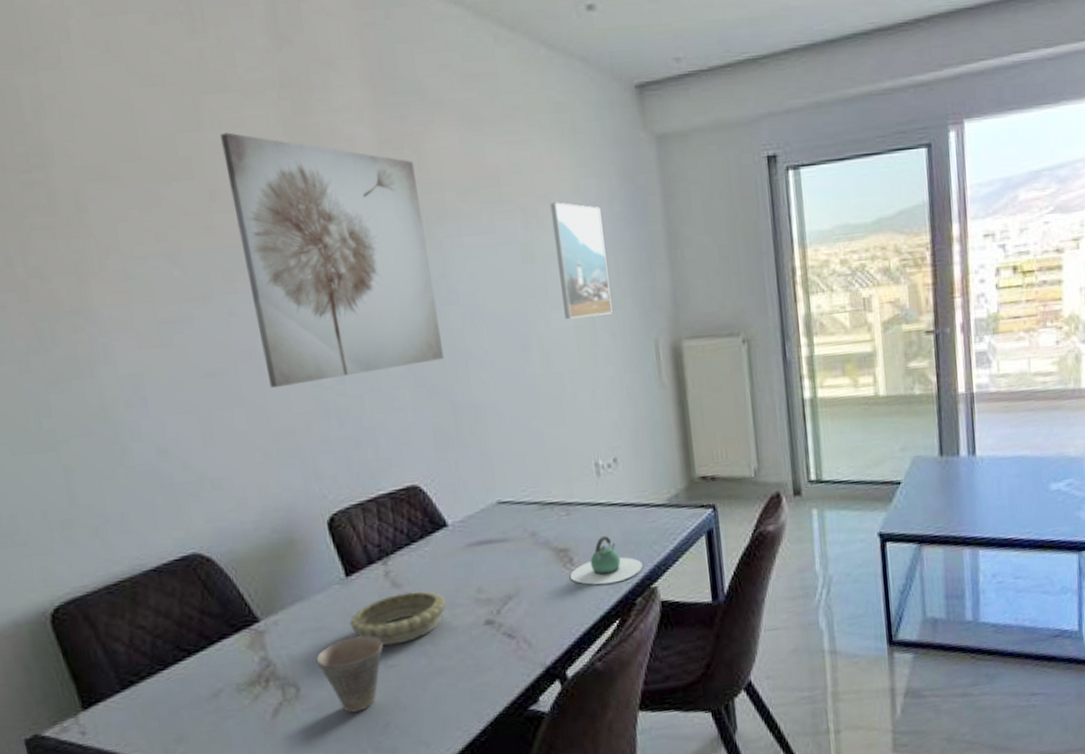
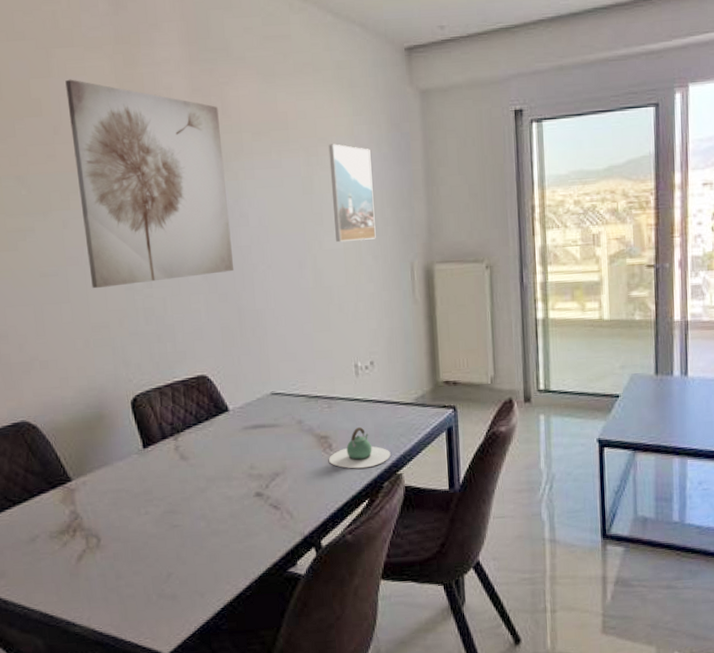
cup: present [316,635,383,713] -> none [115,498,170,563]
decorative bowl: present [349,591,446,646] -> none [144,464,224,509]

